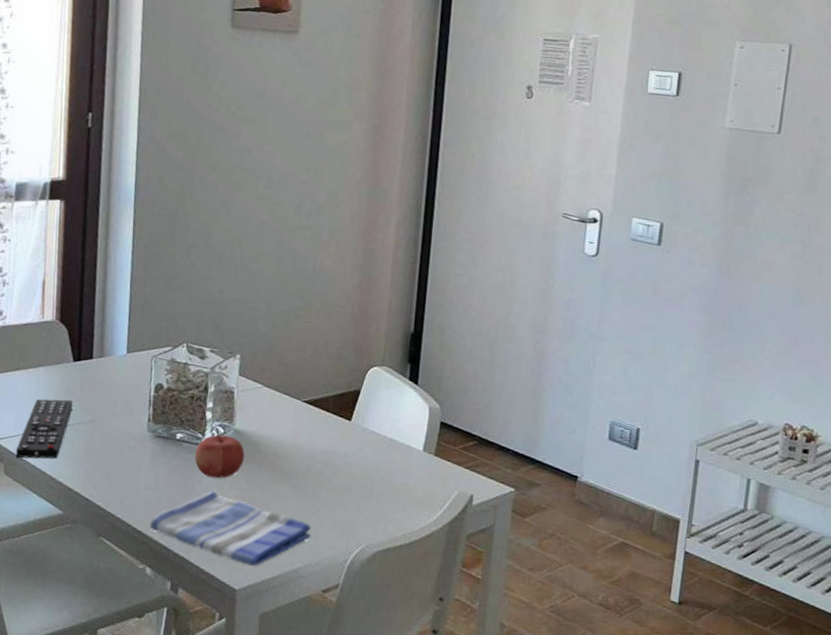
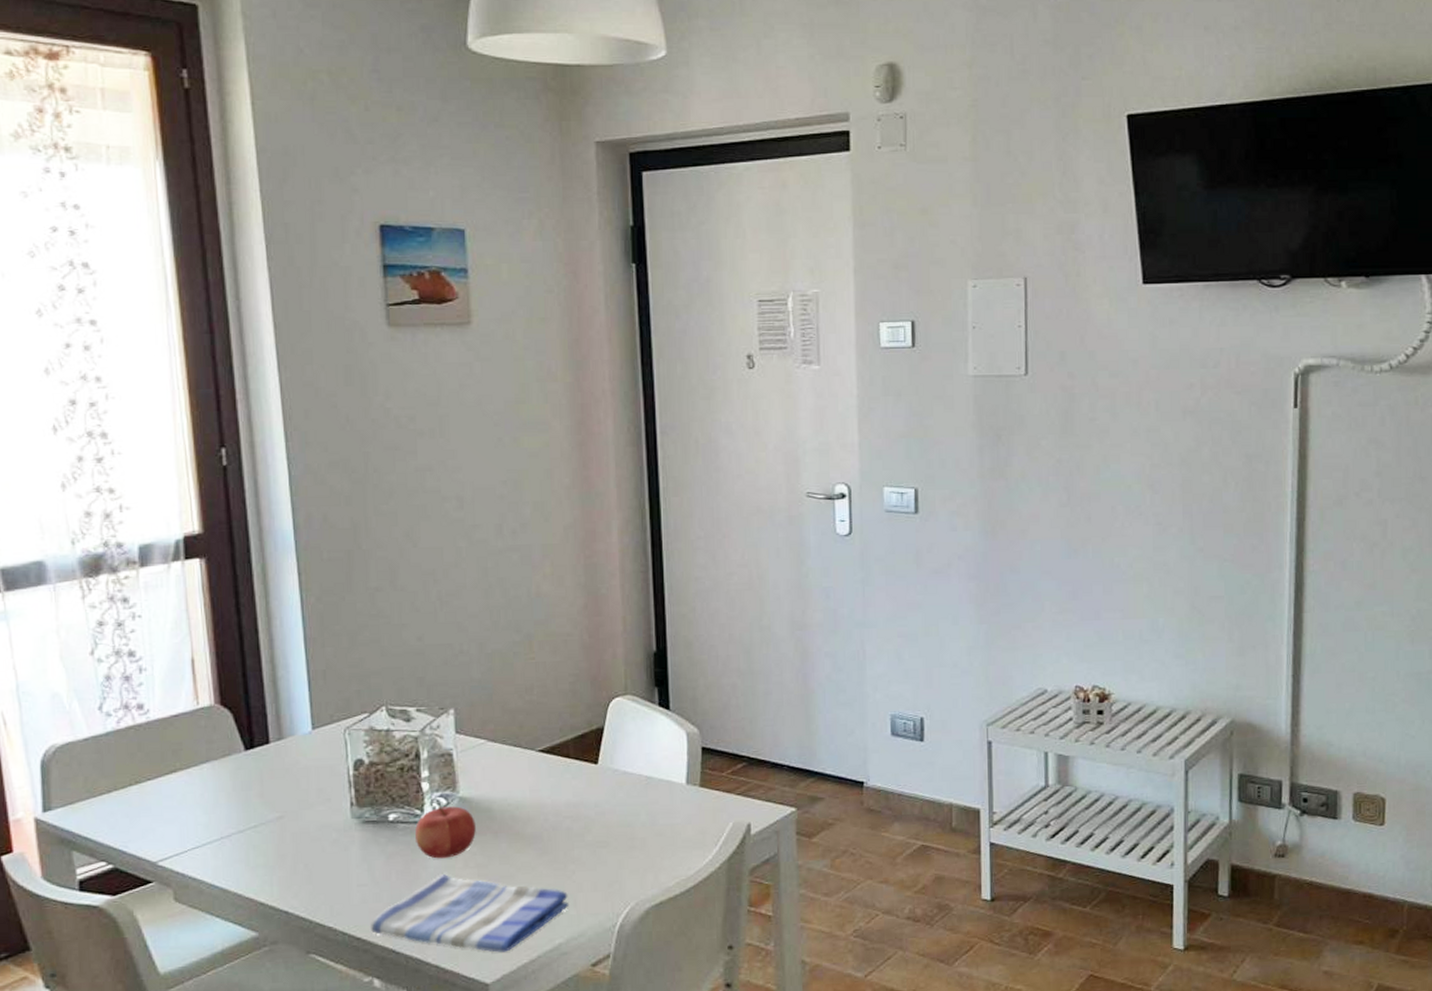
remote control: present [15,399,73,459] -> none [185,797,252,879]

